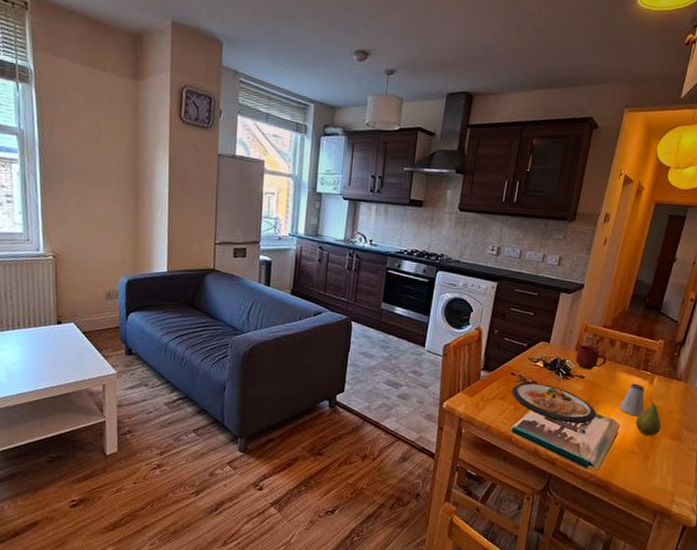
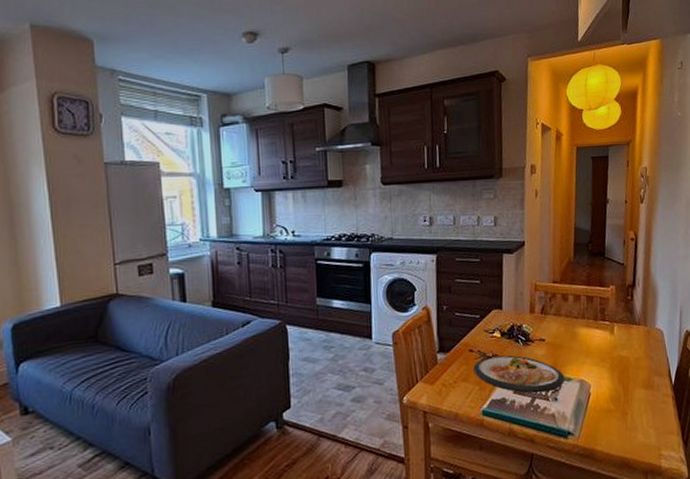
mug: present [575,345,607,370] -> none [532,305,564,332]
saltshaker: present [620,383,645,417] -> none [586,336,612,372]
fruit: present [635,399,661,437] -> none [605,350,632,391]

